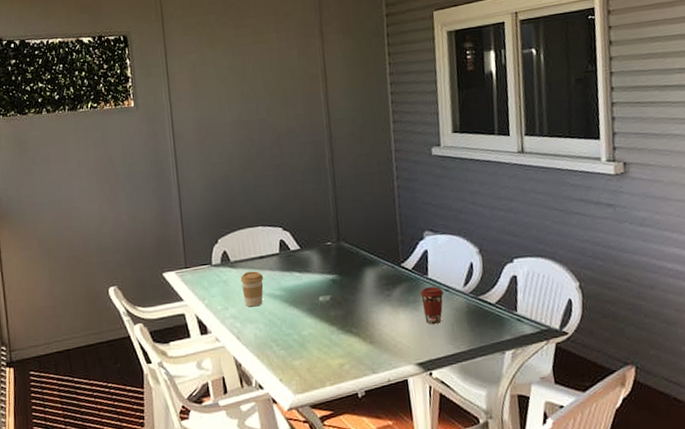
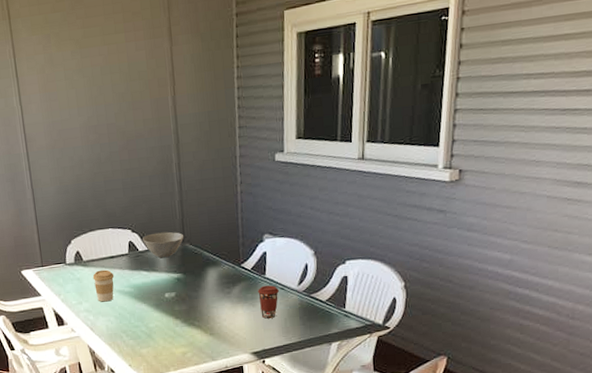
bowl: none [294,229,339,257] -> present [143,231,184,258]

